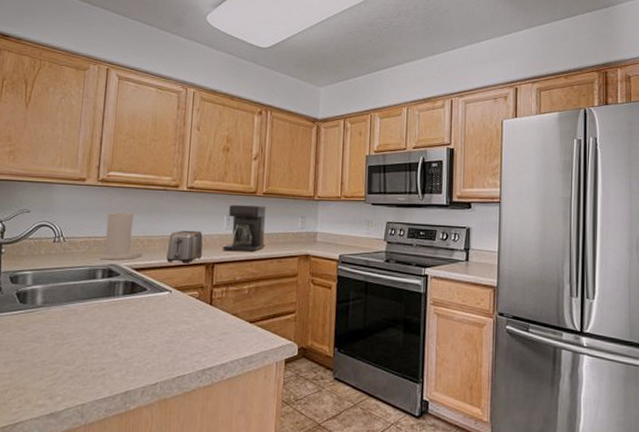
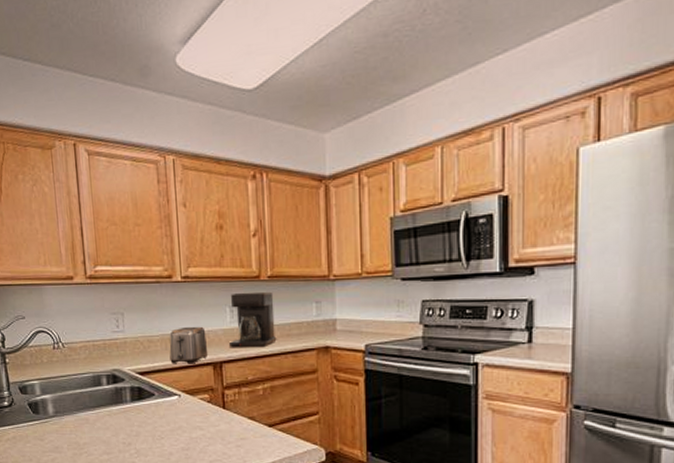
paper towel: present [98,212,143,260] -> none [100,311,145,365]

